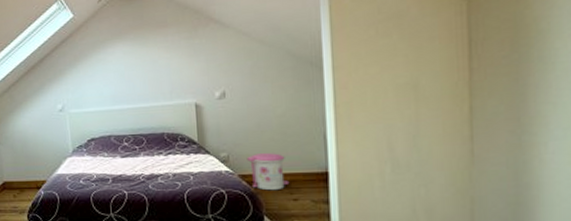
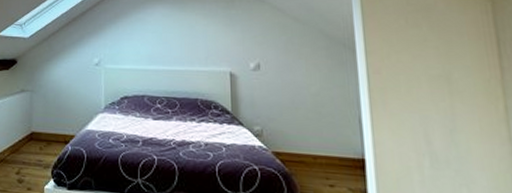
trash can: present [246,153,290,191] -> none [280,131,325,174]

